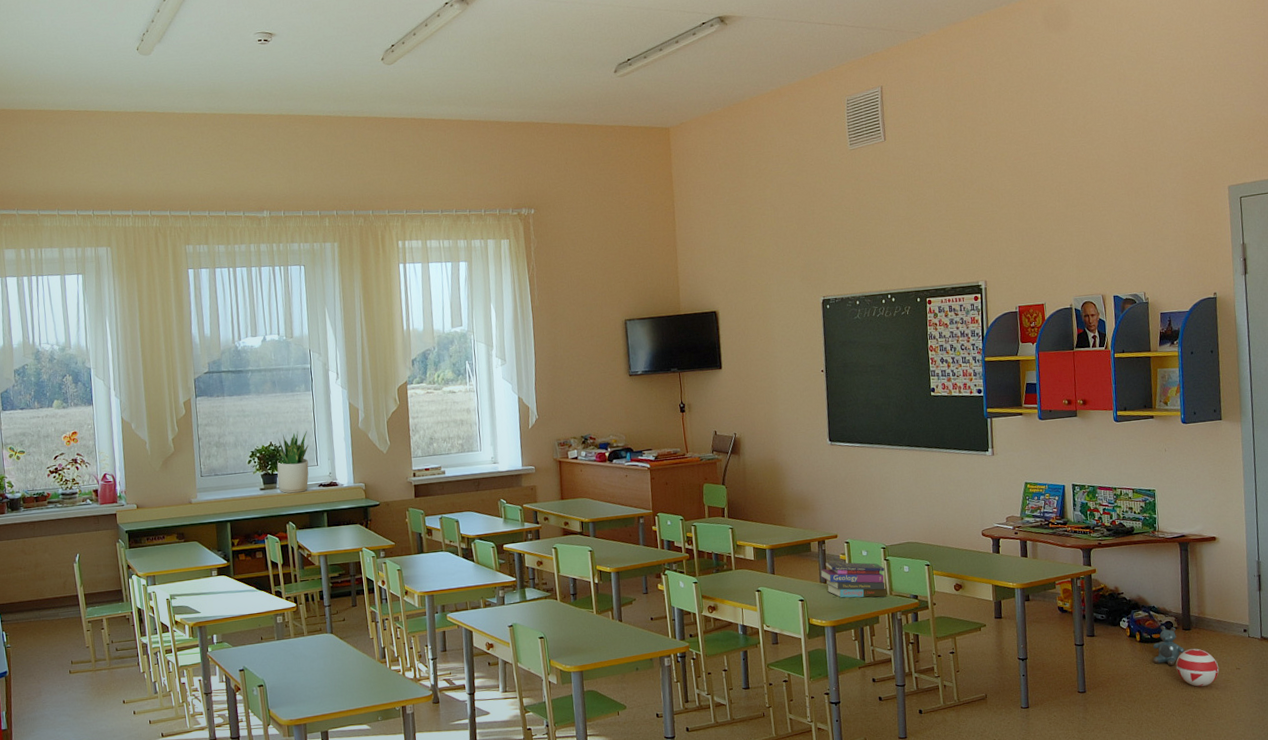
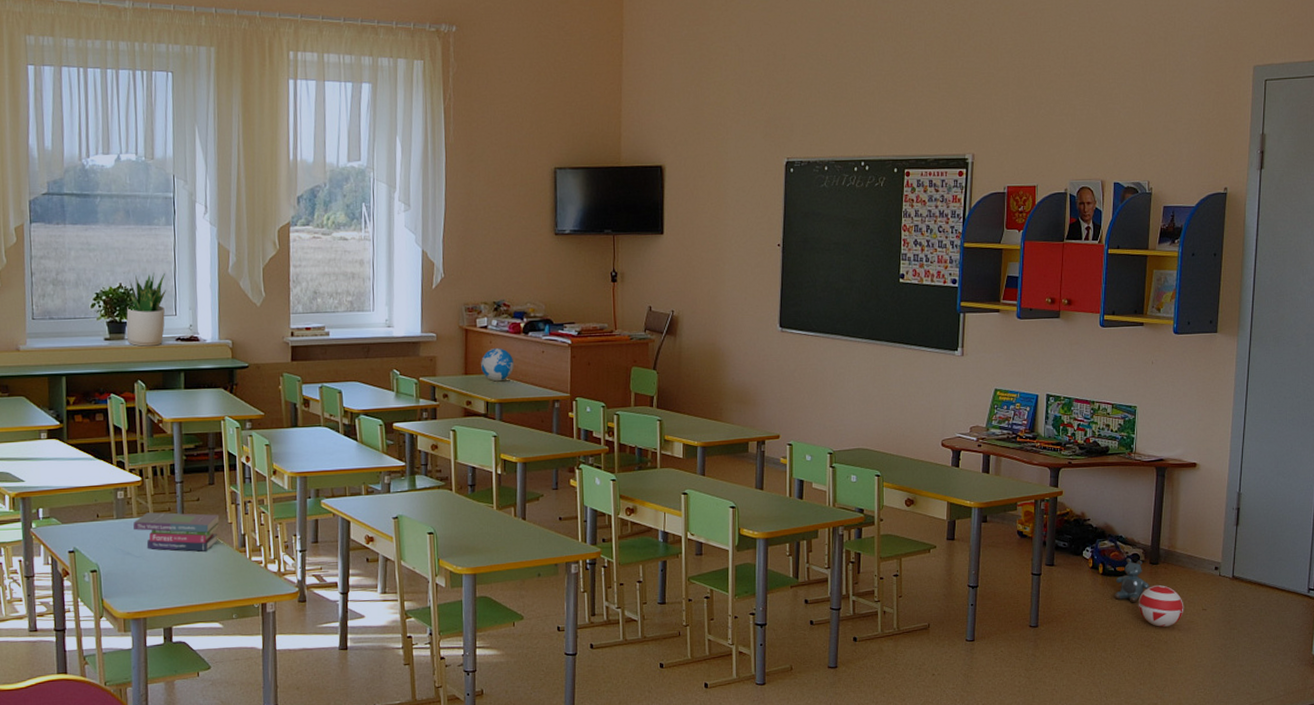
books: none [291,631,363,665] -> present [133,512,220,552]
globe: none [574,475,603,504] -> present [481,348,515,382]
books: present [820,562,887,598] -> none [757,465,830,509]

